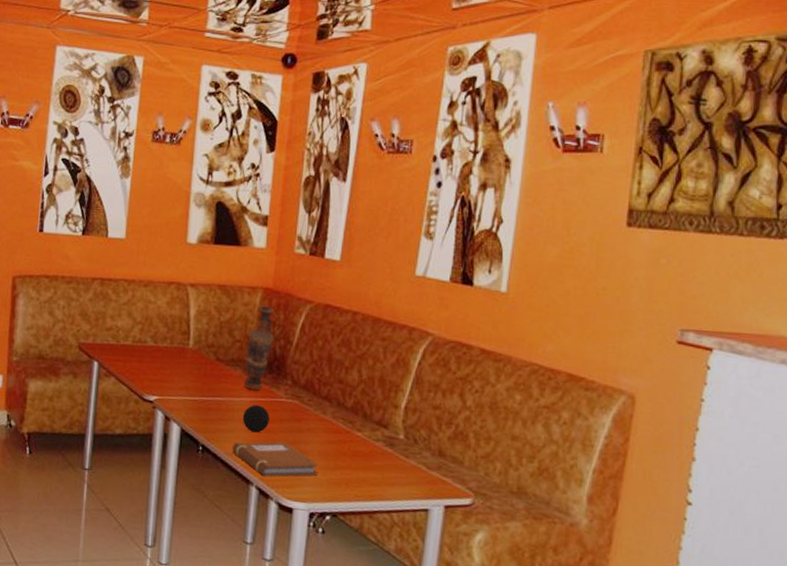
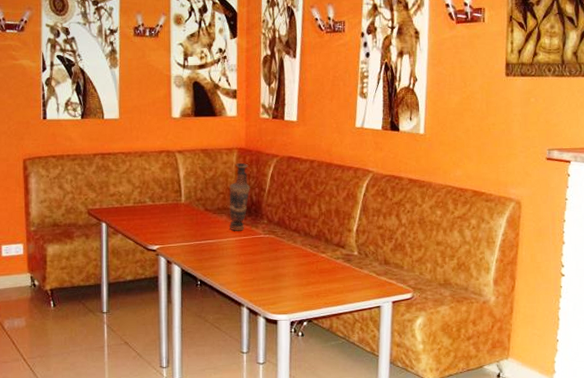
notebook: present [232,441,318,477] -> none [225,269,294,299]
decorative ball: present [242,405,270,433] -> none [230,242,252,265]

